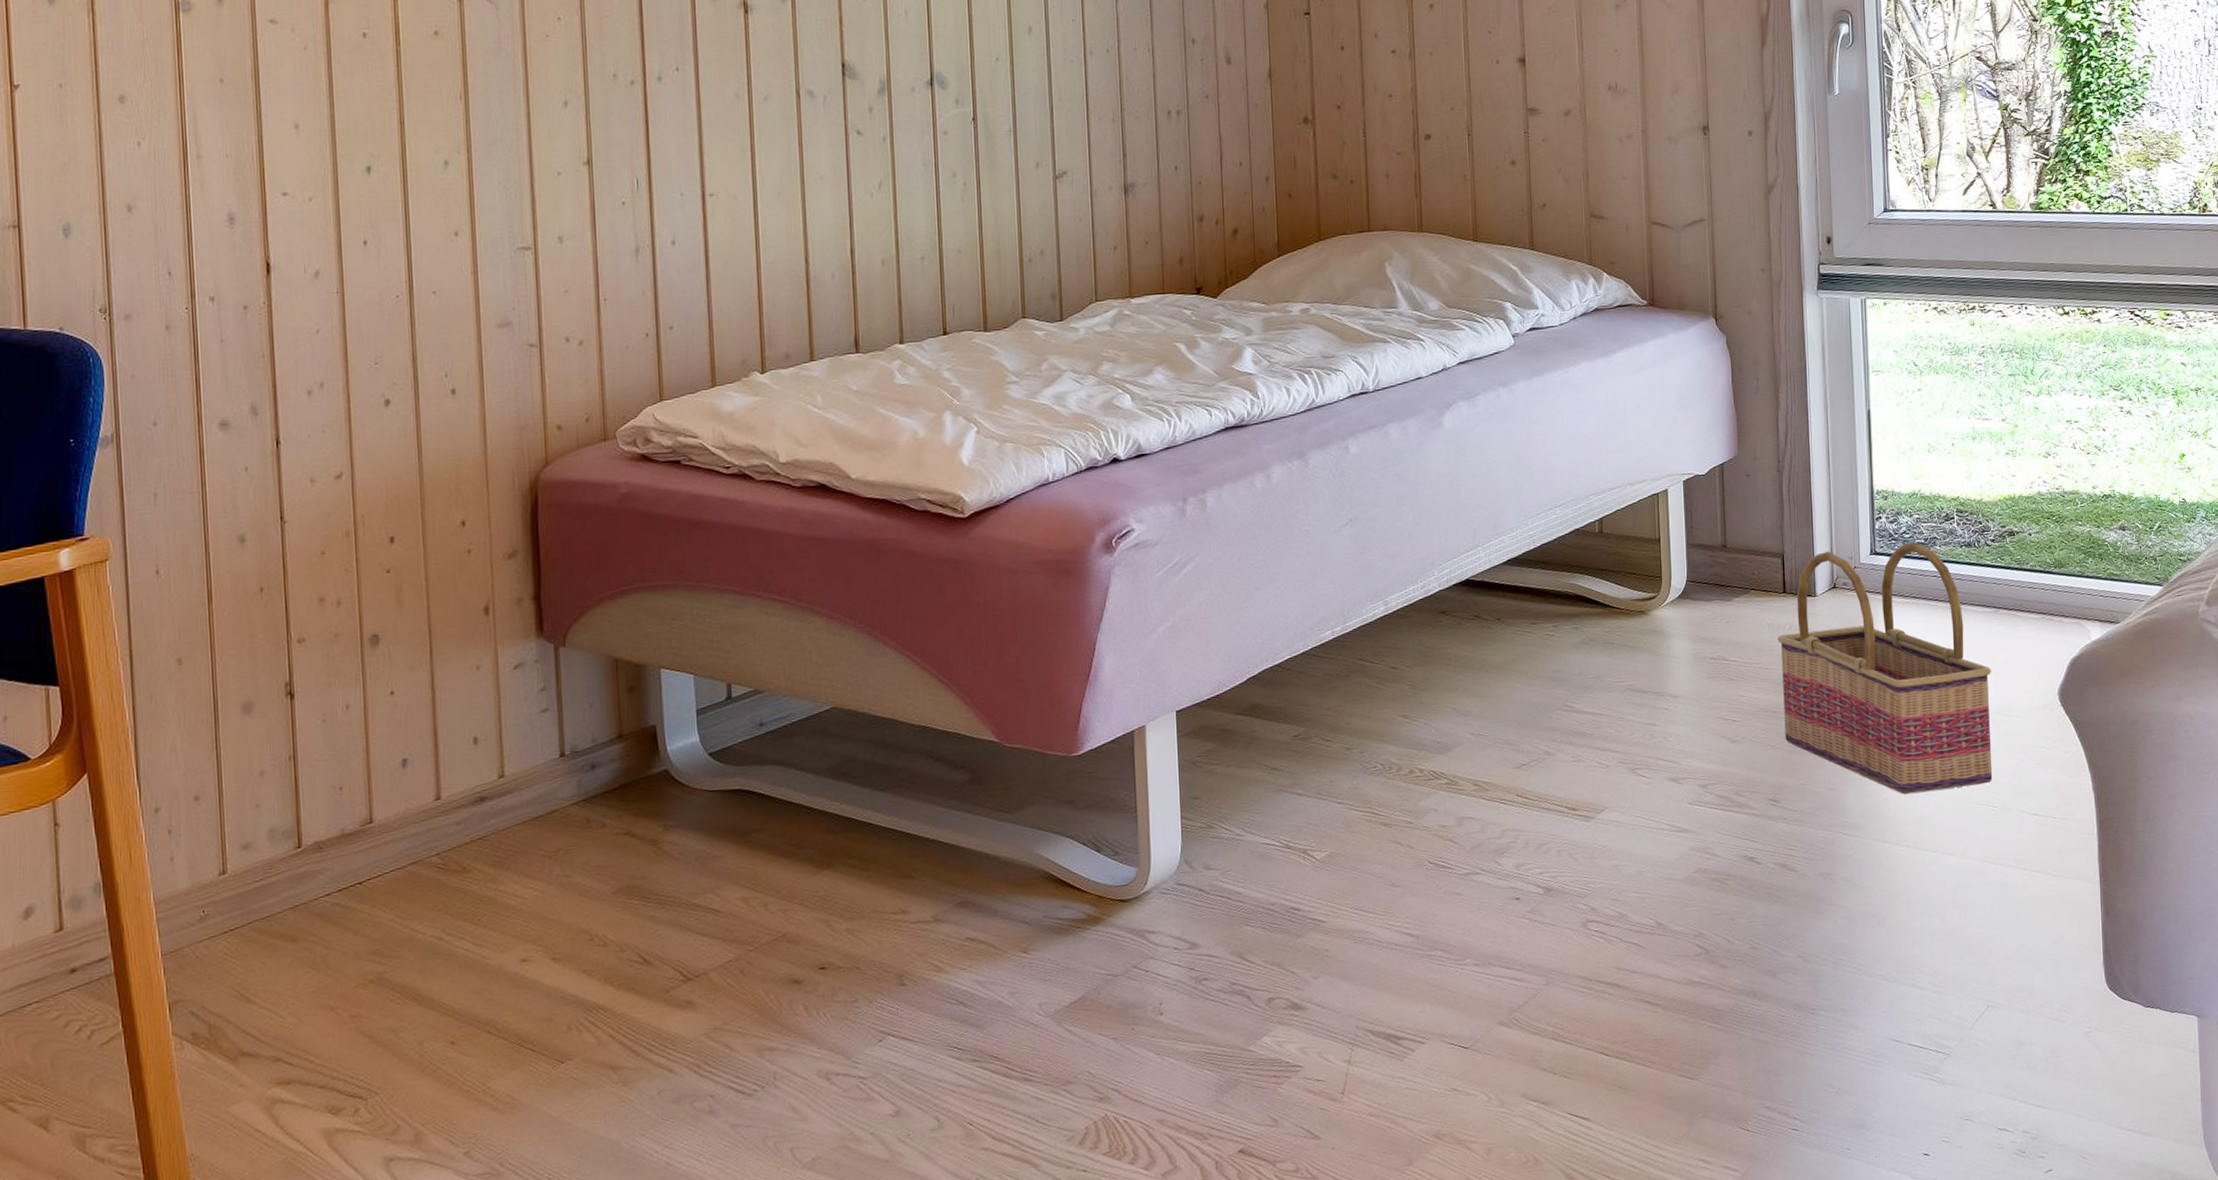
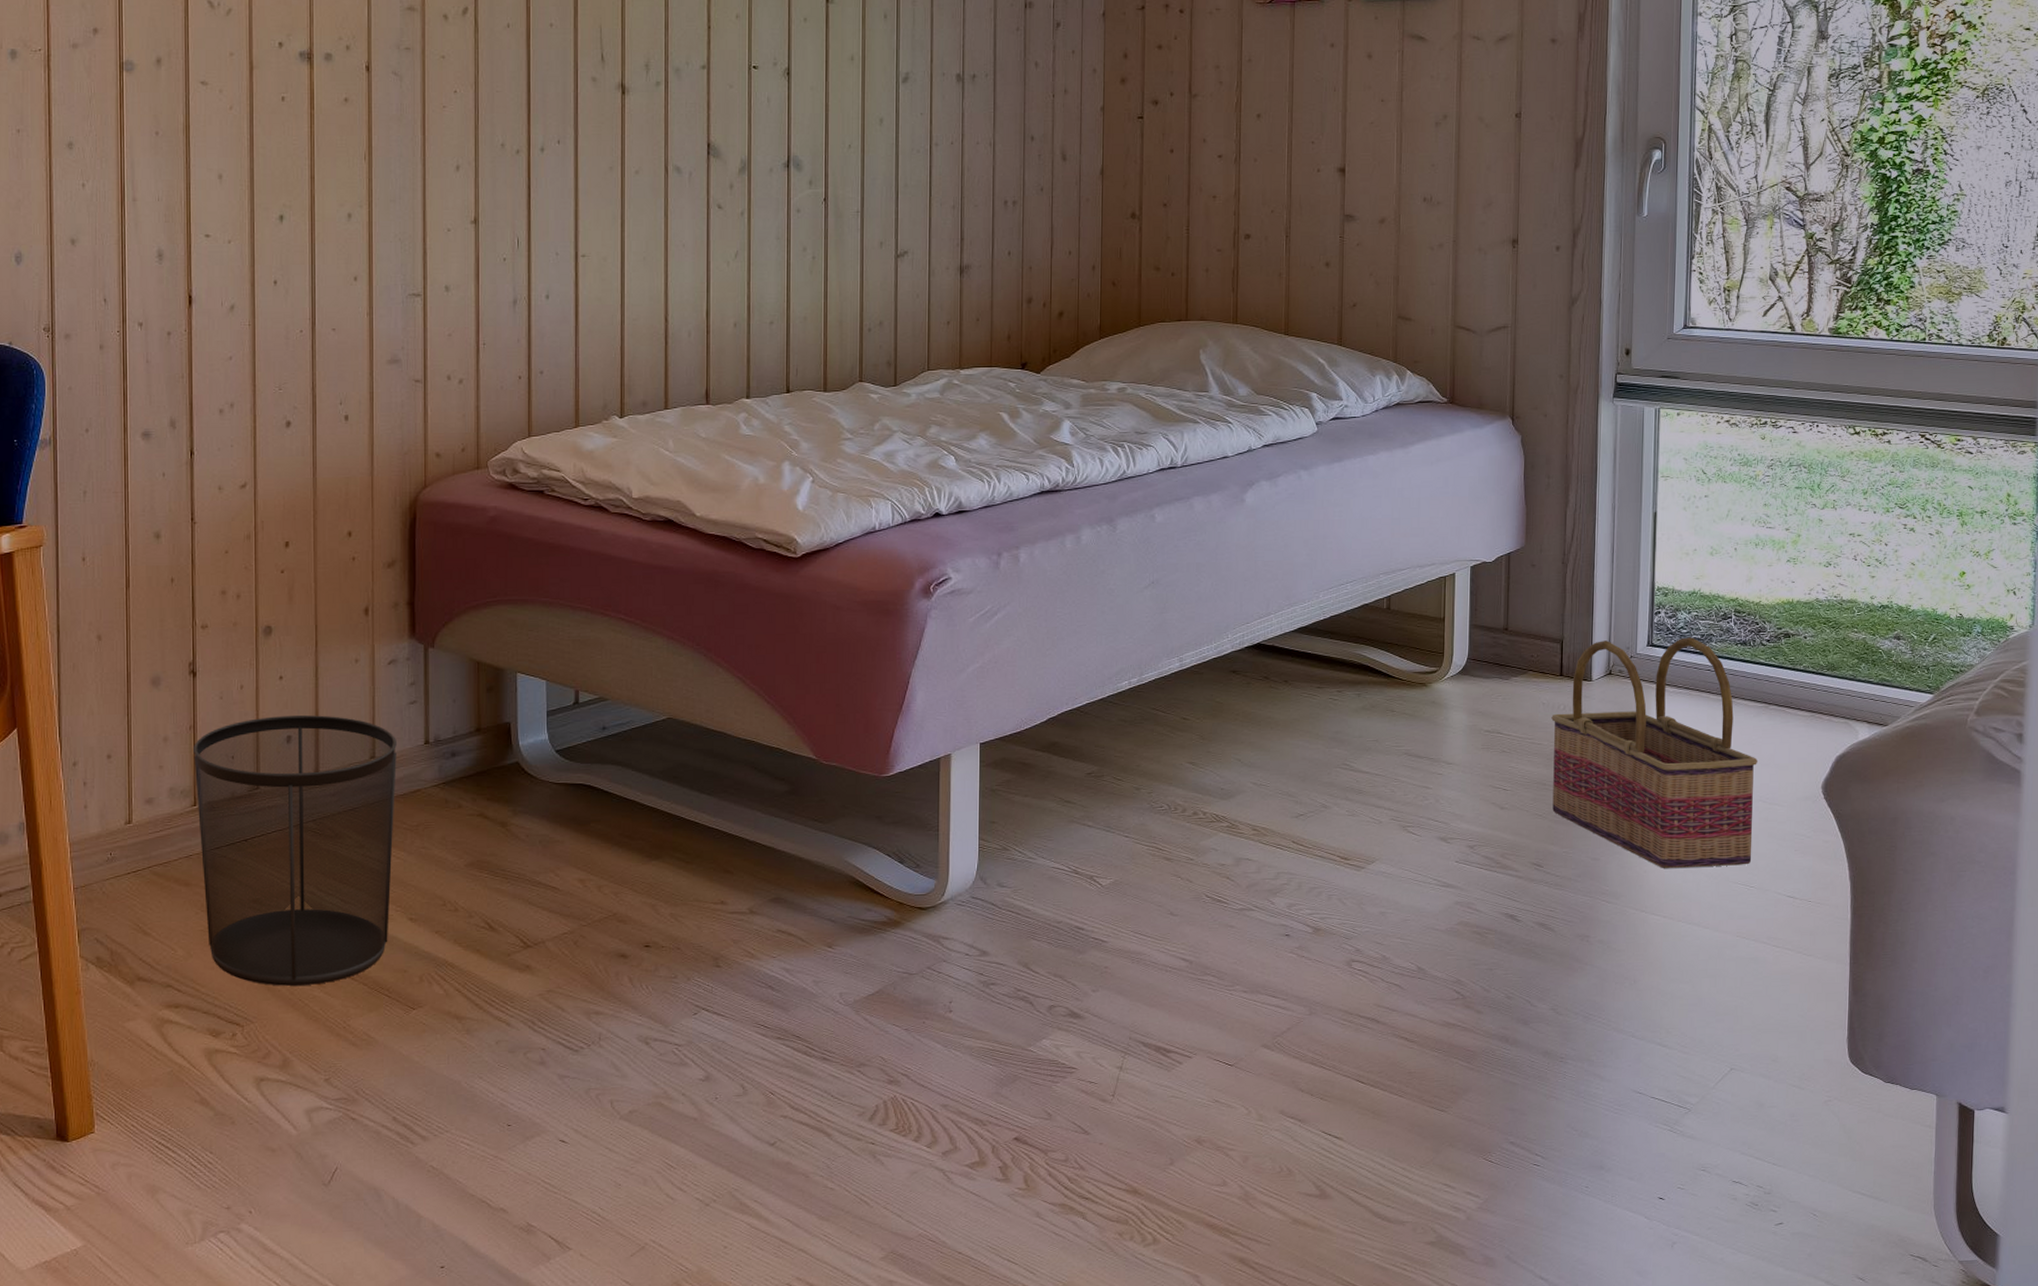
waste bin: none [295,732,530,1049] -> present [193,715,397,986]

